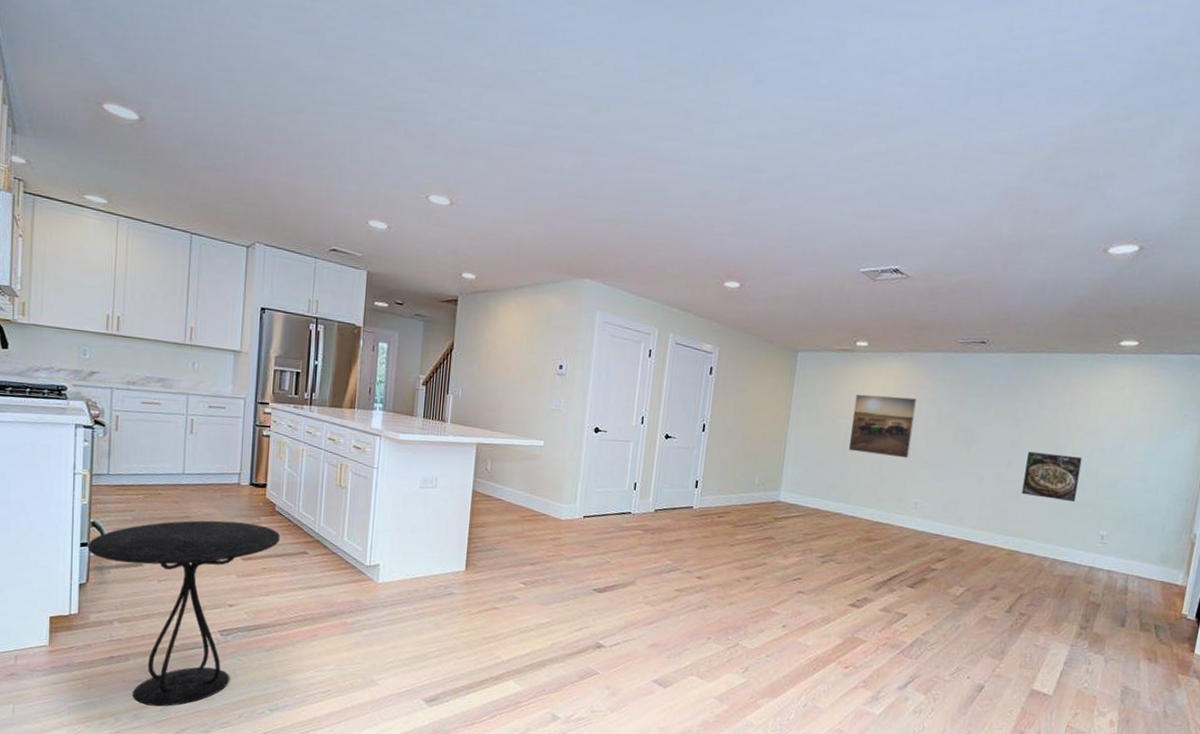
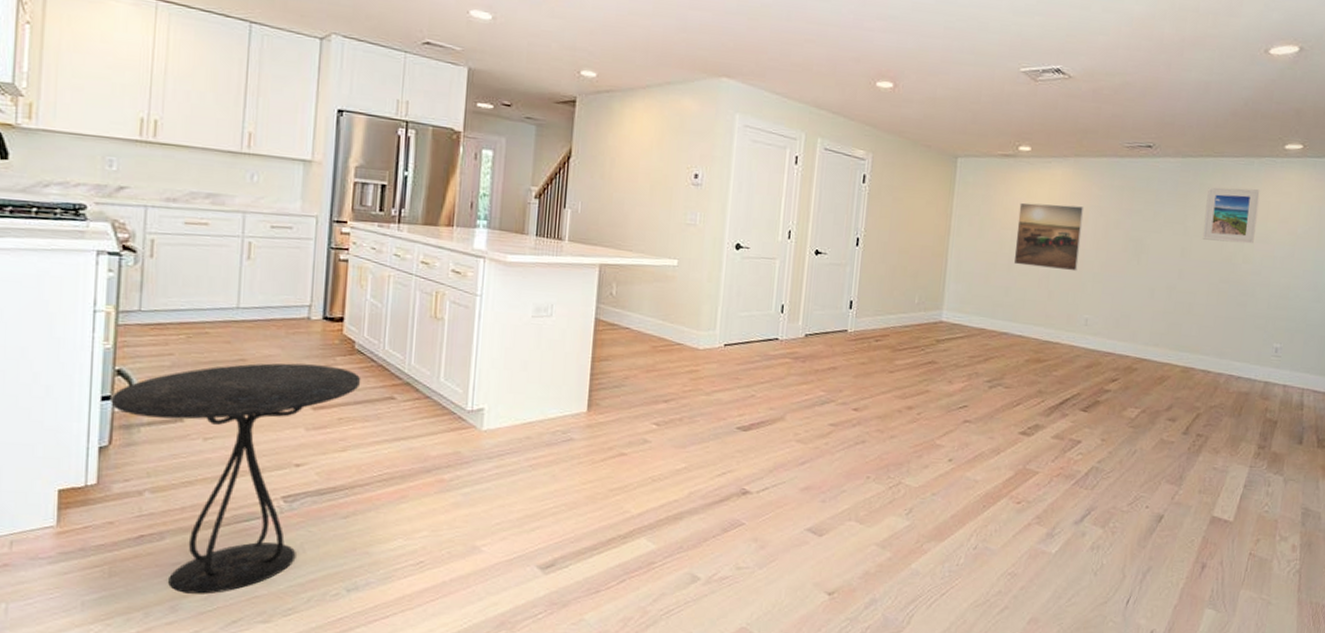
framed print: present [1021,451,1083,503] -> none [1194,261,1253,314]
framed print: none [1032,382,1093,436] -> present [1202,187,1260,244]

